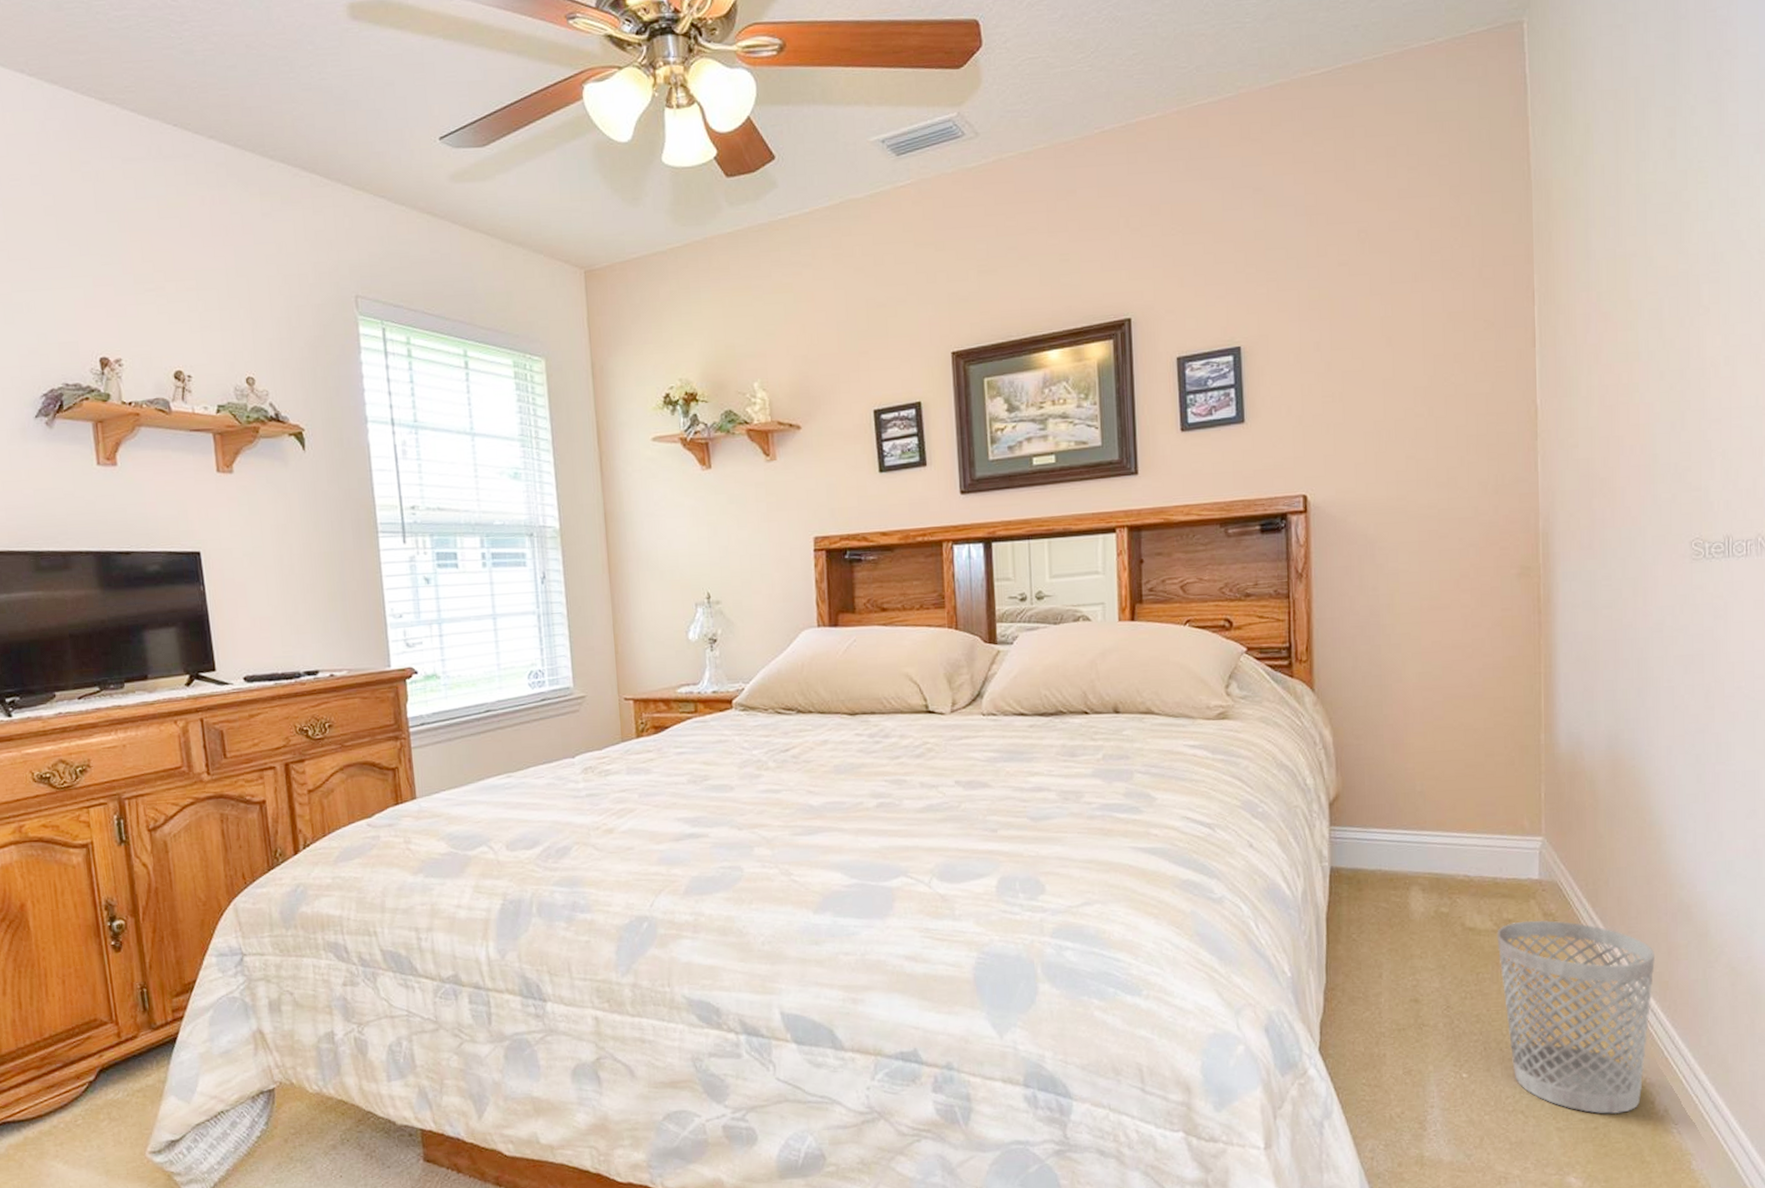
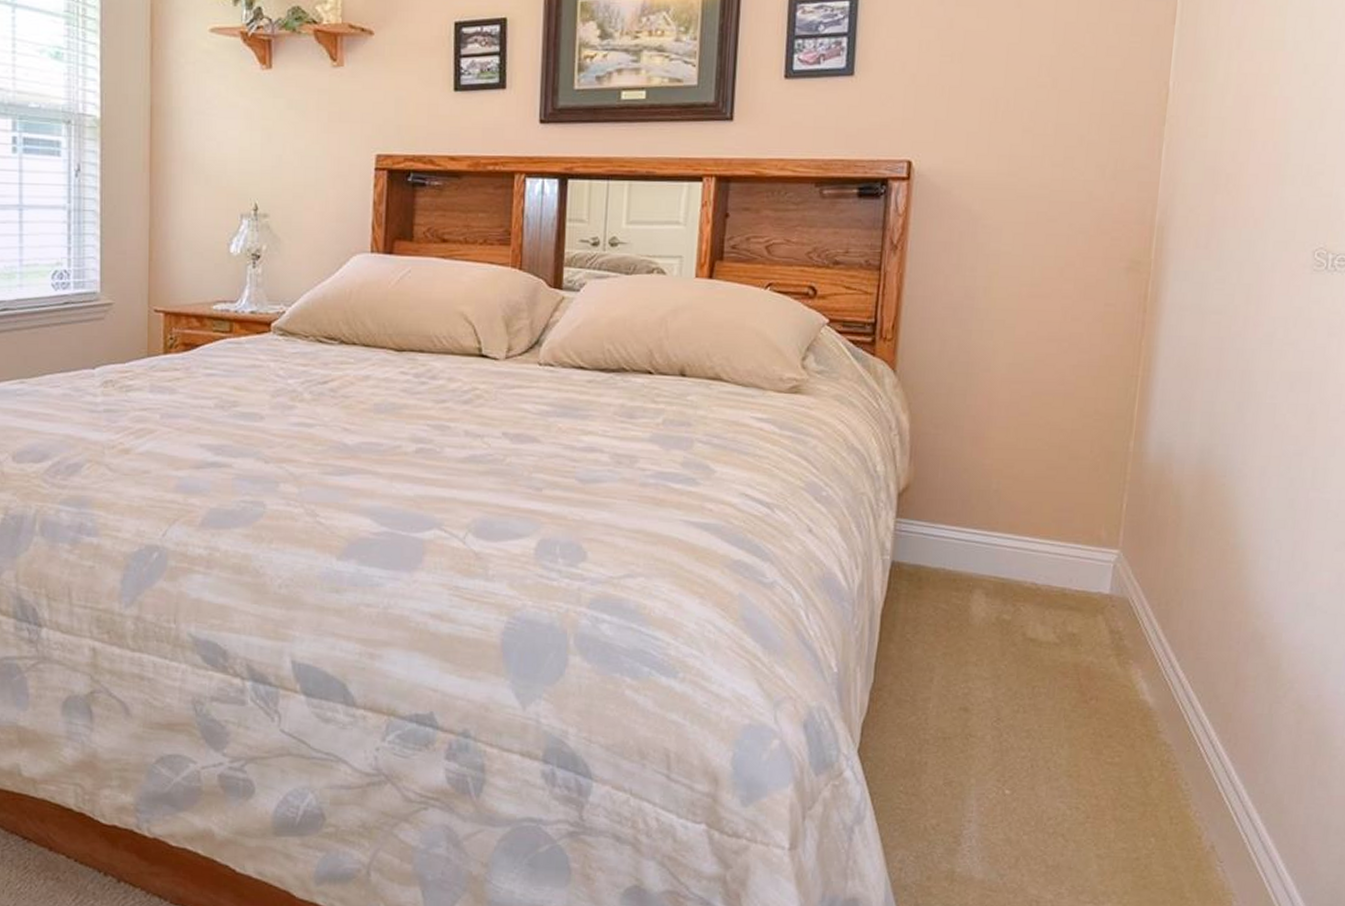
wastebasket: present [1497,920,1655,1114] -> none [1057,636,1221,845]

